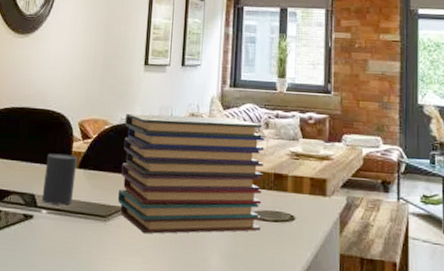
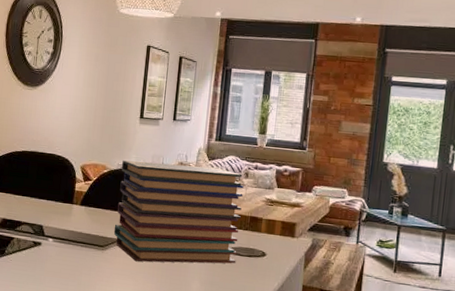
cup: present [41,153,77,205] -> none [48,191,79,236]

